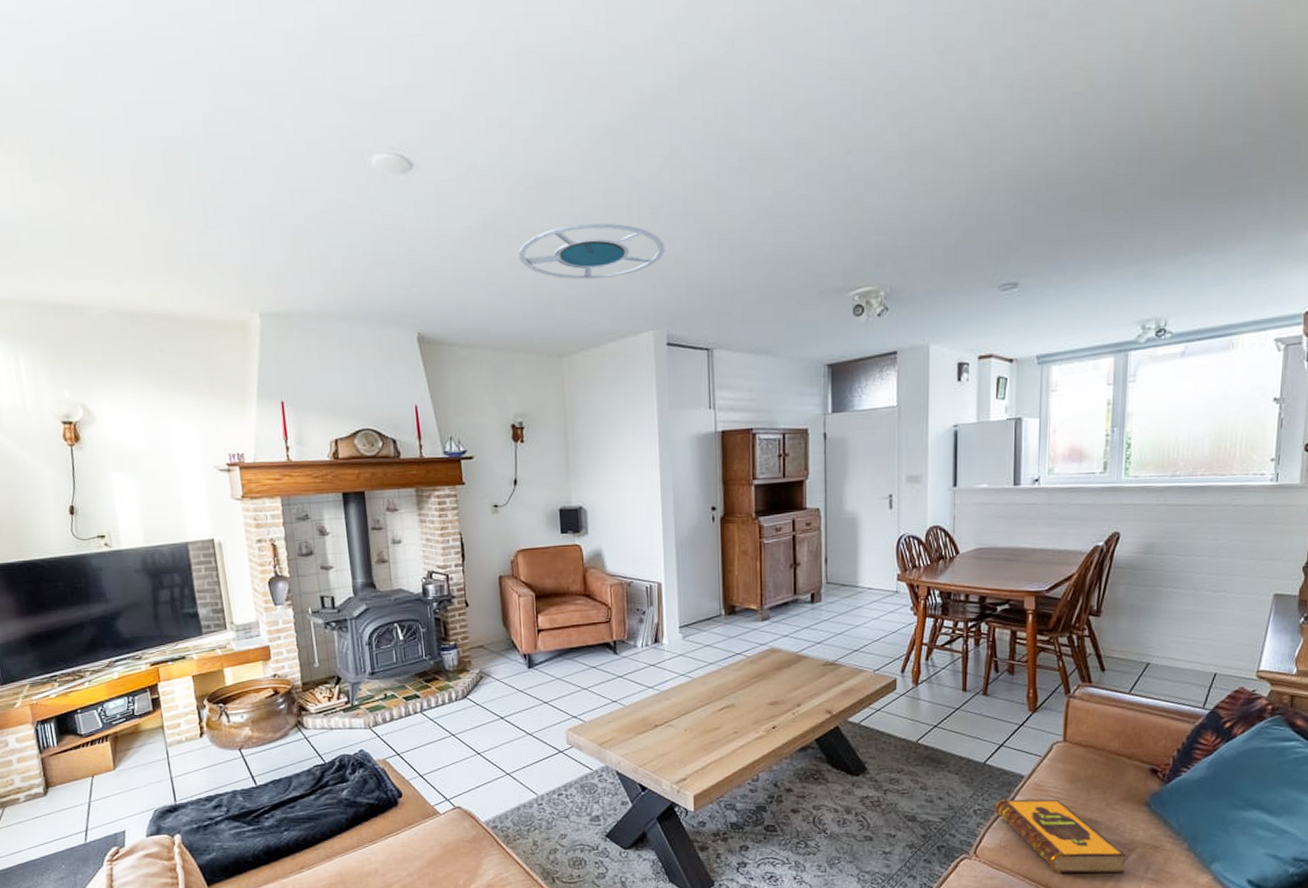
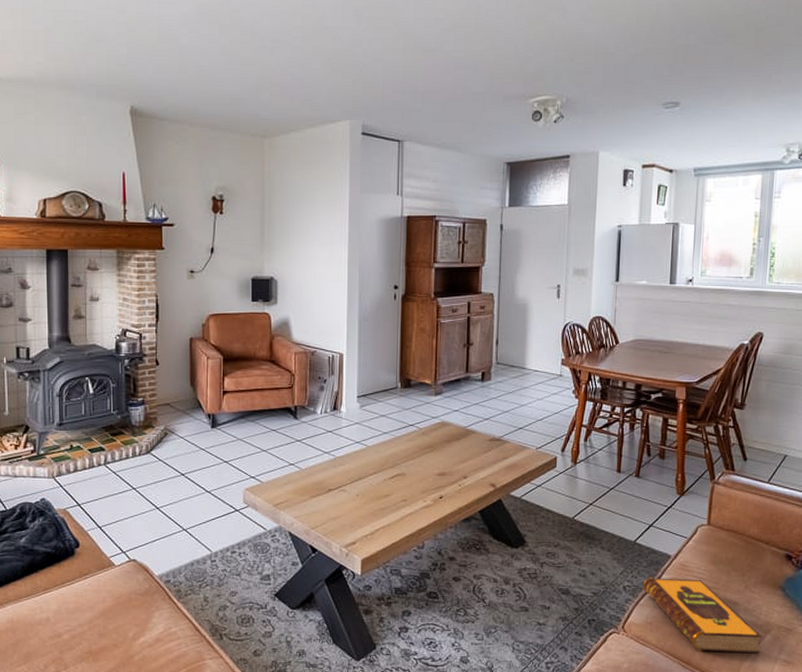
ceiling lamp: present [519,223,665,280] -> none [231,19,365,70]

